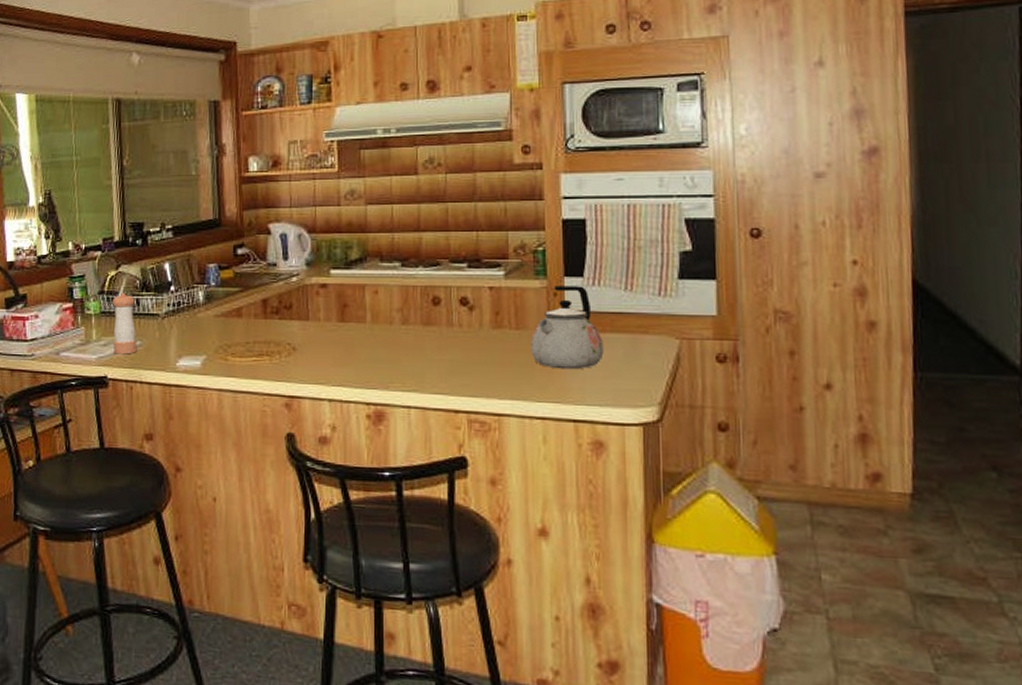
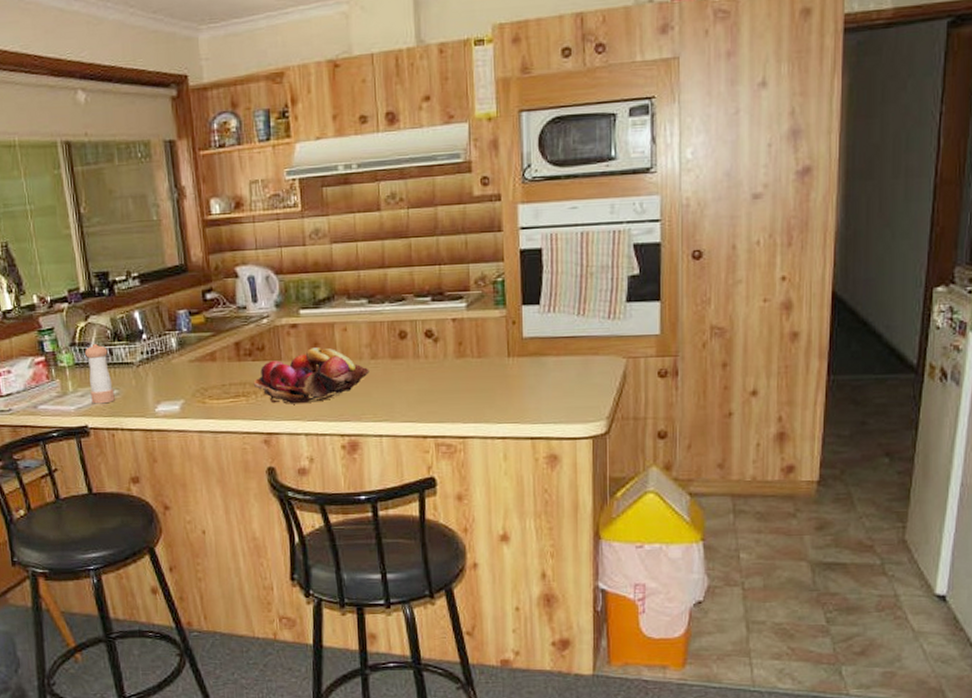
fruit basket: none [278,309,400,368] -> present [253,347,370,404]
kettle: present [531,285,604,370] -> none [492,313,558,392]

